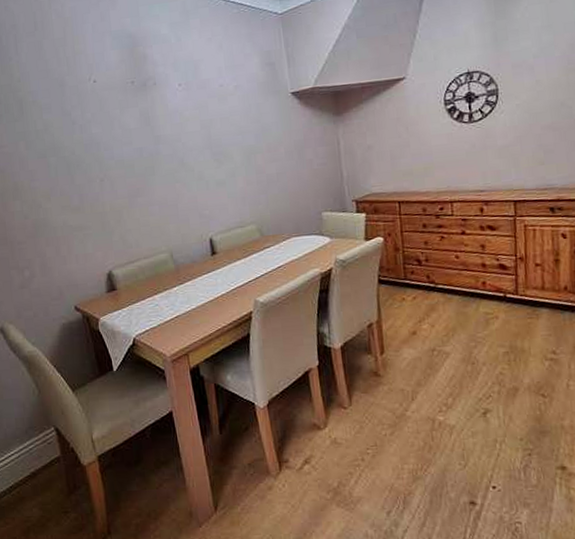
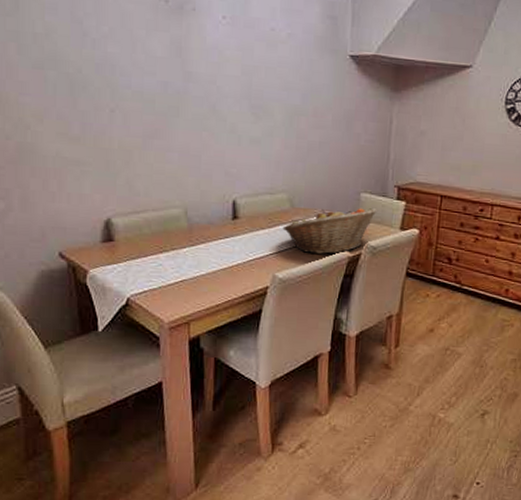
fruit basket: none [256,223,340,276] -> present [282,207,377,254]

